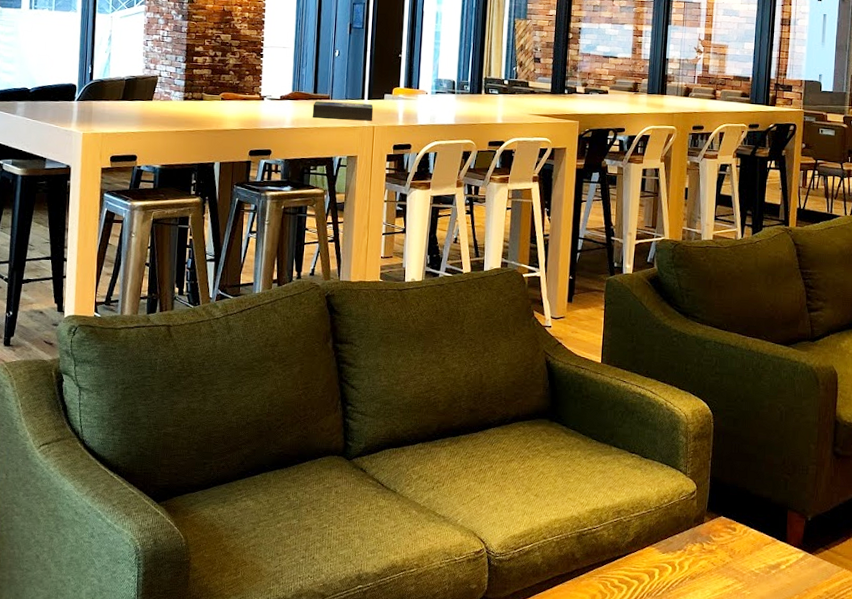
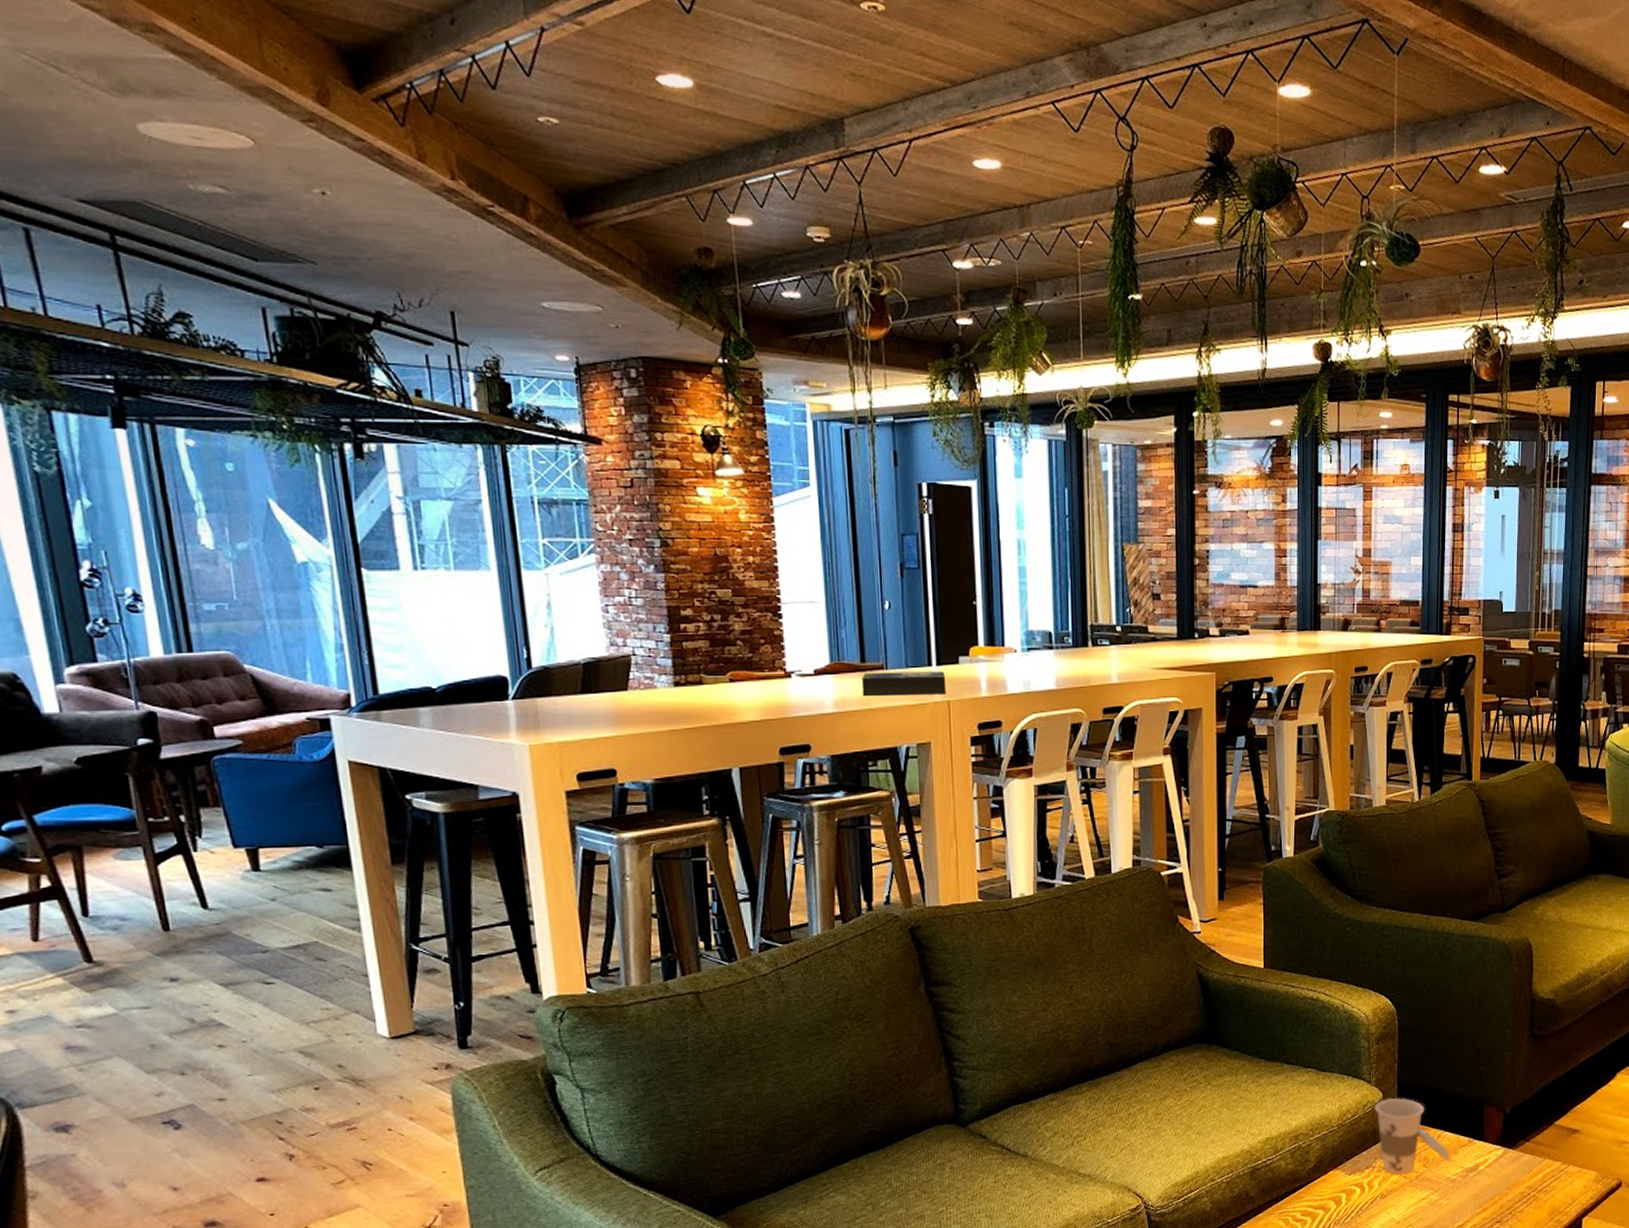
cup: none [688,490,755,562] -> present [1374,1097,1451,1175]

